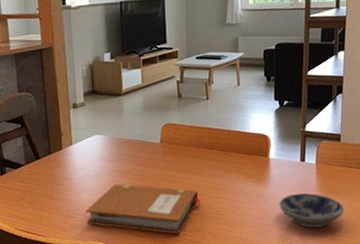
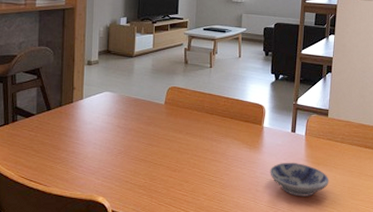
notebook: present [85,184,202,235] -> none [88,140,198,193]

